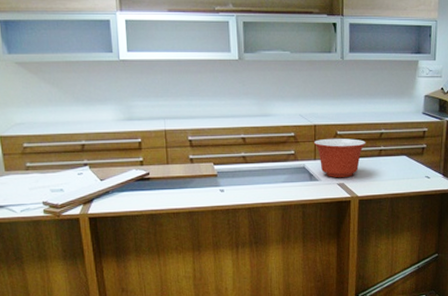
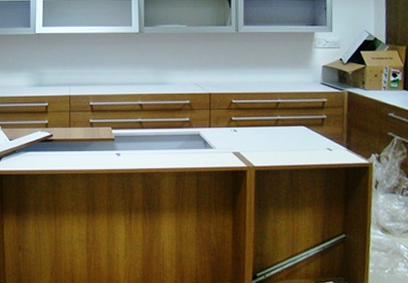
mixing bowl: present [313,138,366,178] -> none [208,106,262,147]

